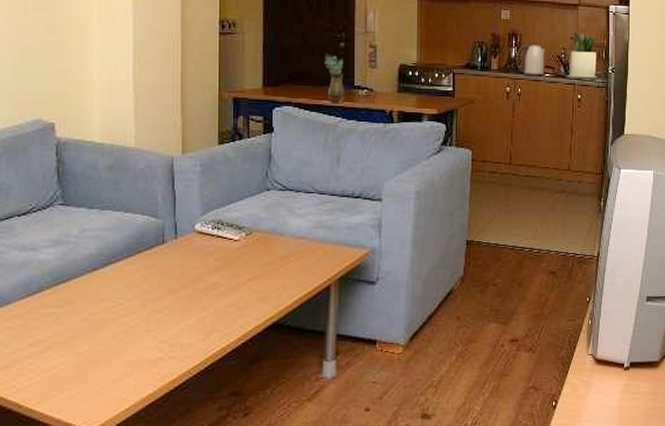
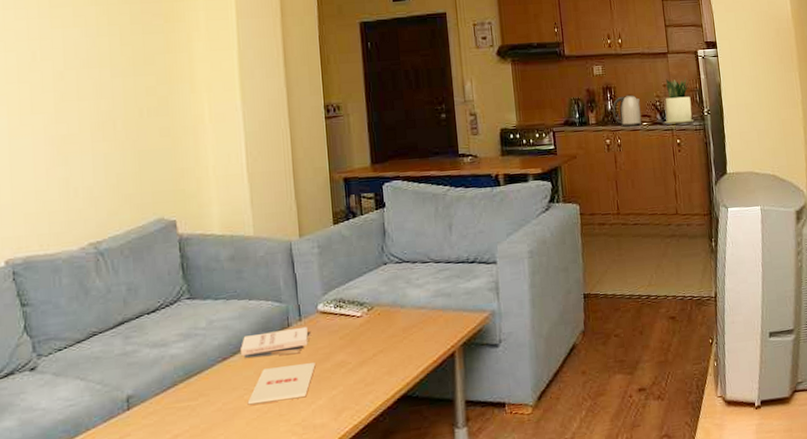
books: none [111,245,186,272] -> present [239,326,312,358]
magazine: none [115,282,188,318] -> present [247,363,316,405]
vase: present [325,53,345,105] -> none [428,125,451,174]

